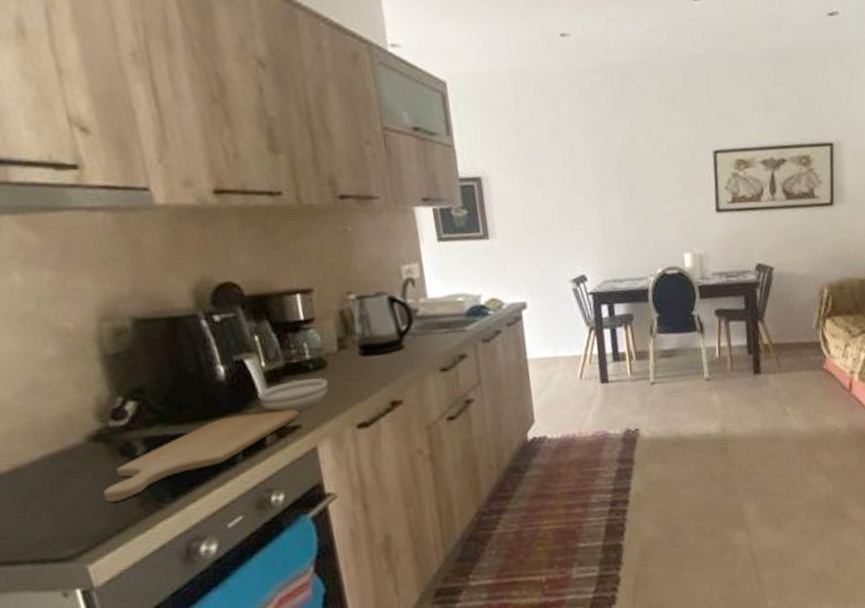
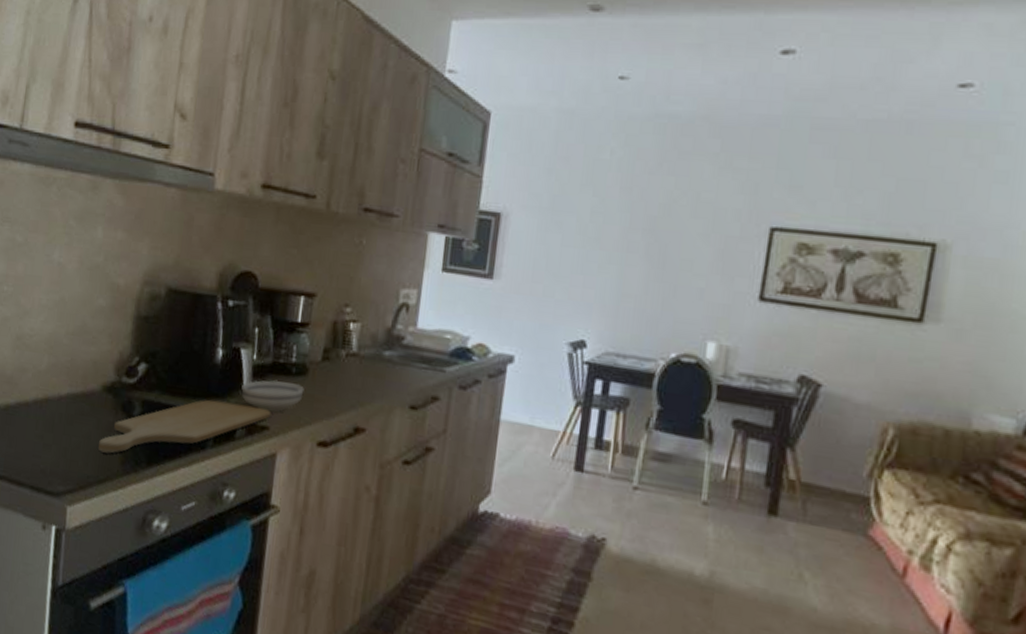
kettle: present [348,291,415,357] -> none [337,308,400,377]

